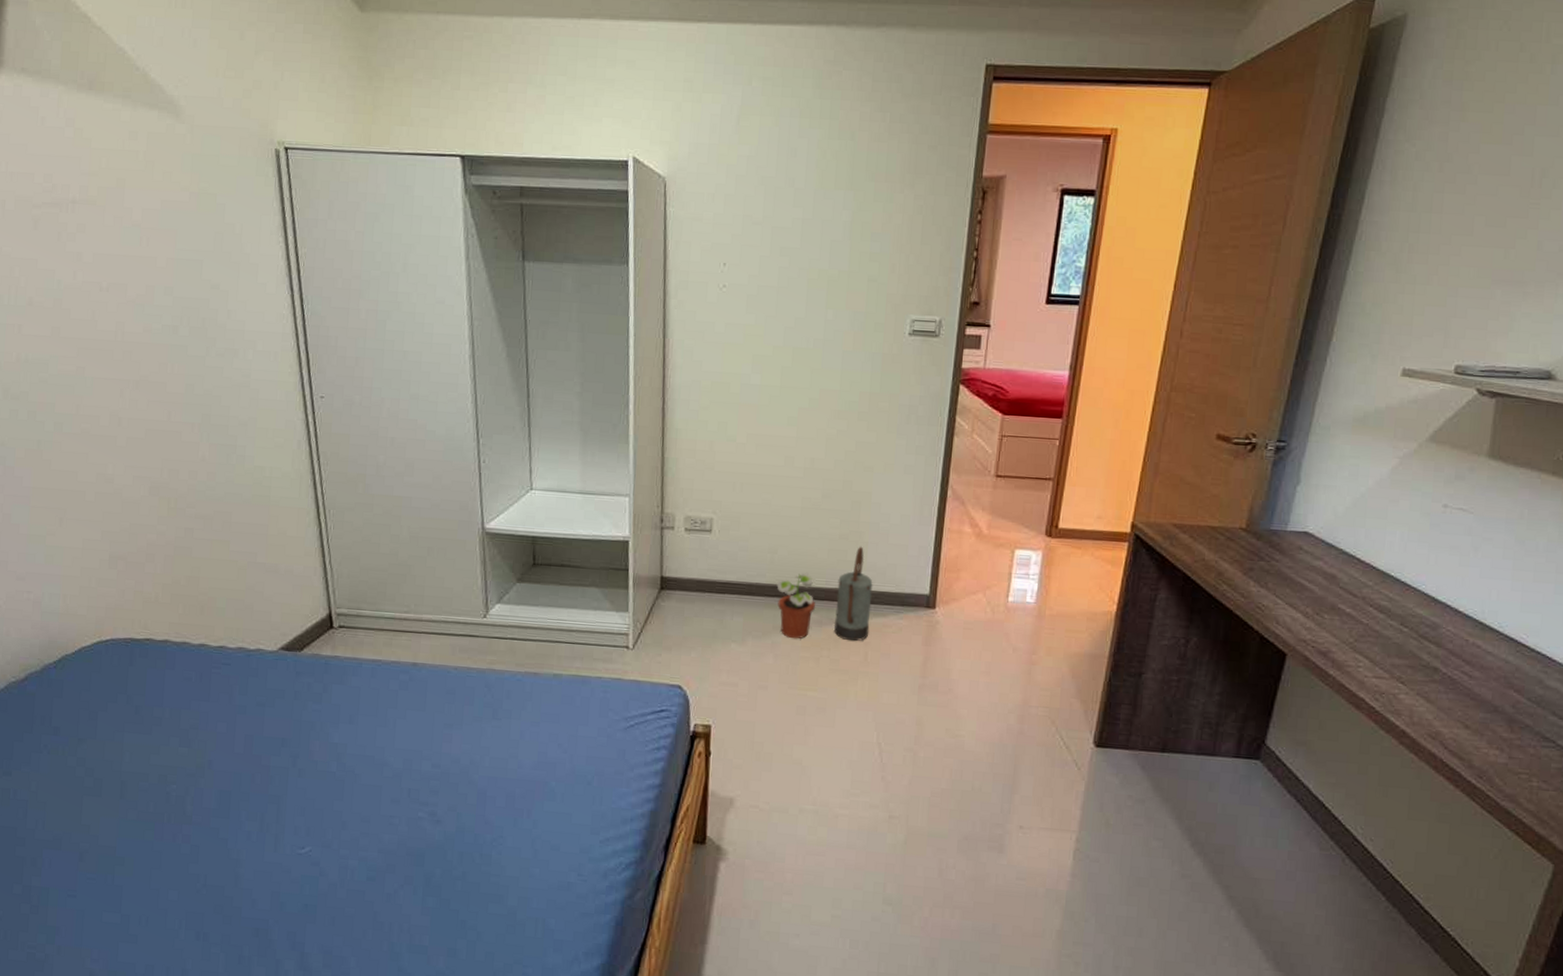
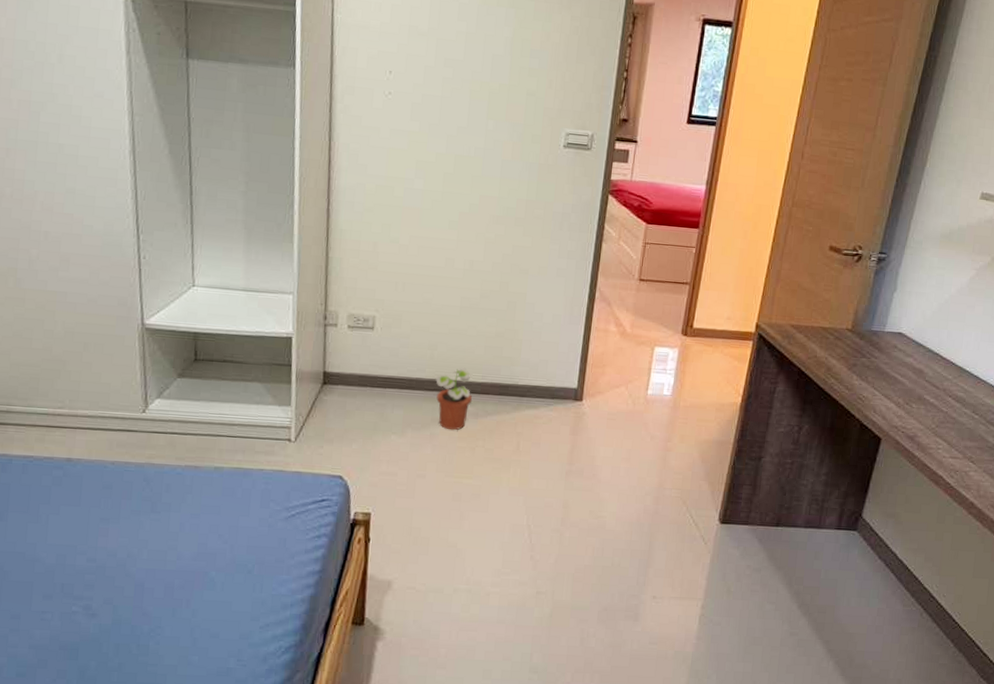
watering can: present [833,546,873,642] -> none [489,343,526,432]

